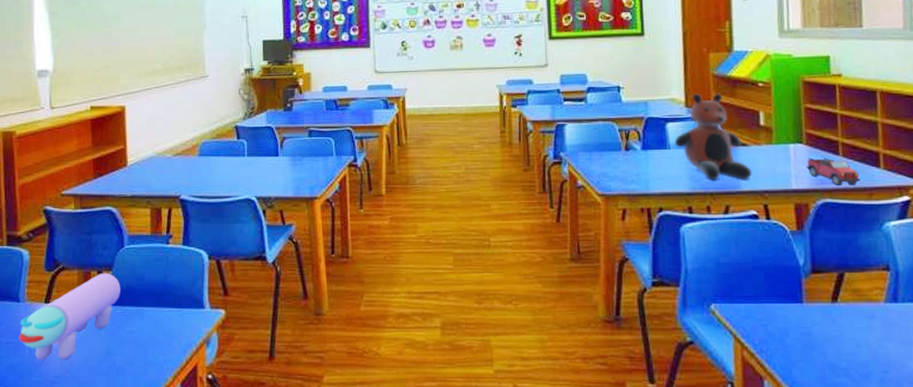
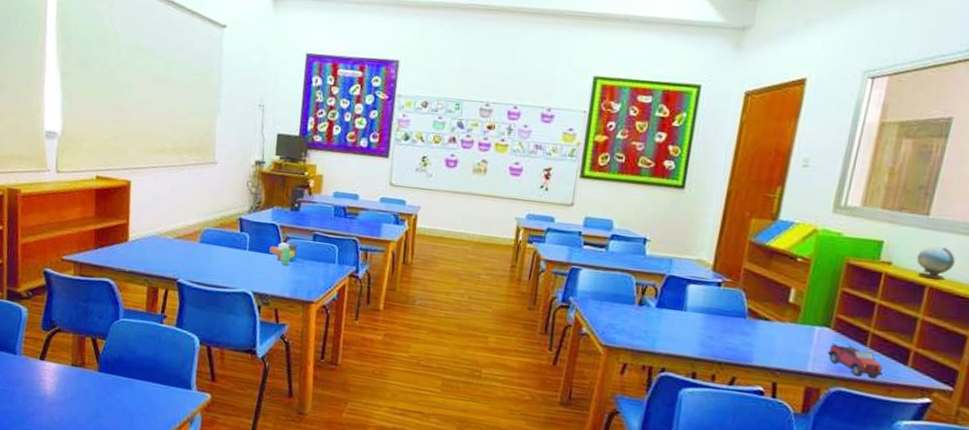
toy animal: present [18,272,120,361] -> none [13,340,113,415]
toy blocks: none [268,143,295,165] -> present [269,242,298,265]
teddy bear: present [674,93,752,179] -> none [692,258,768,354]
globe: none [862,53,896,84] -> present [916,246,956,280]

